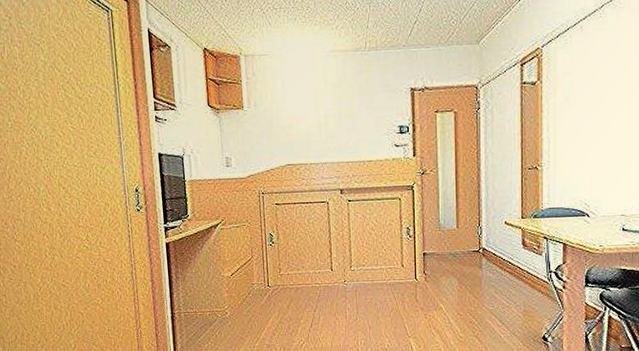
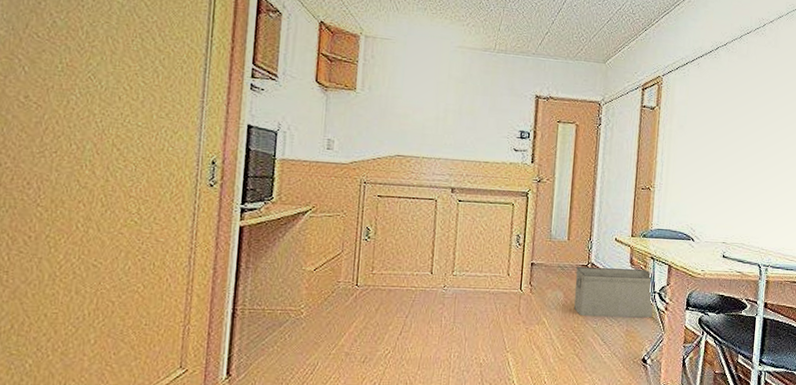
storage bin: none [468,250,550,300] -> present [574,267,653,318]

